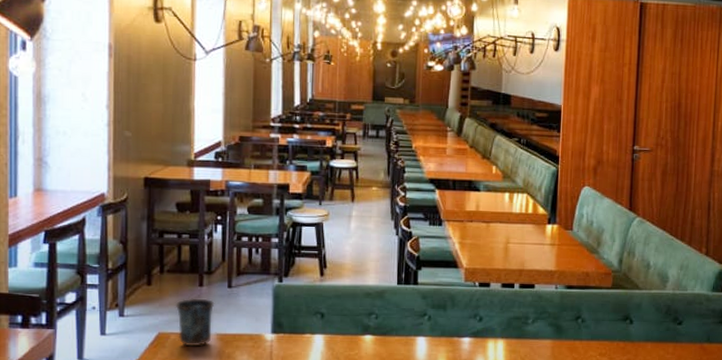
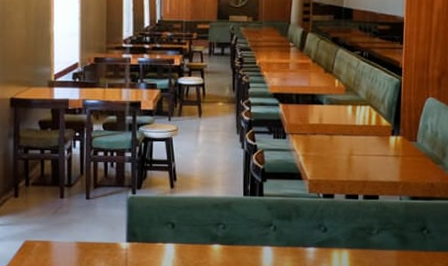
mug: present [175,298,215,347] -> none [39,209,75,254]

